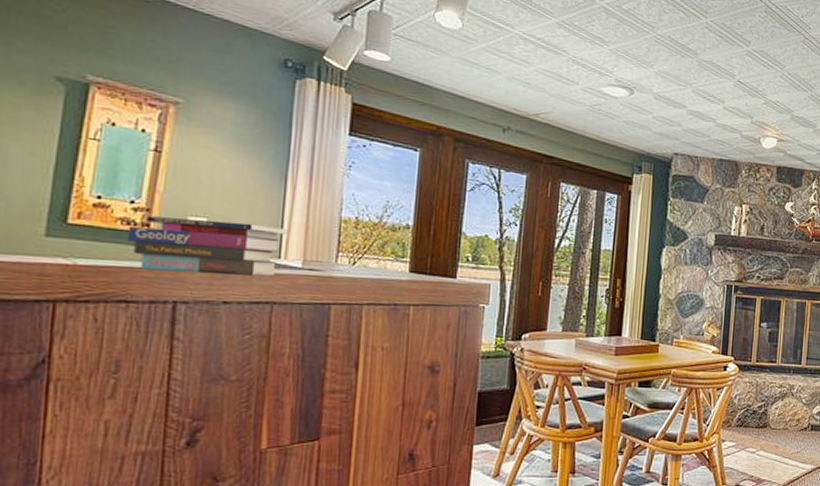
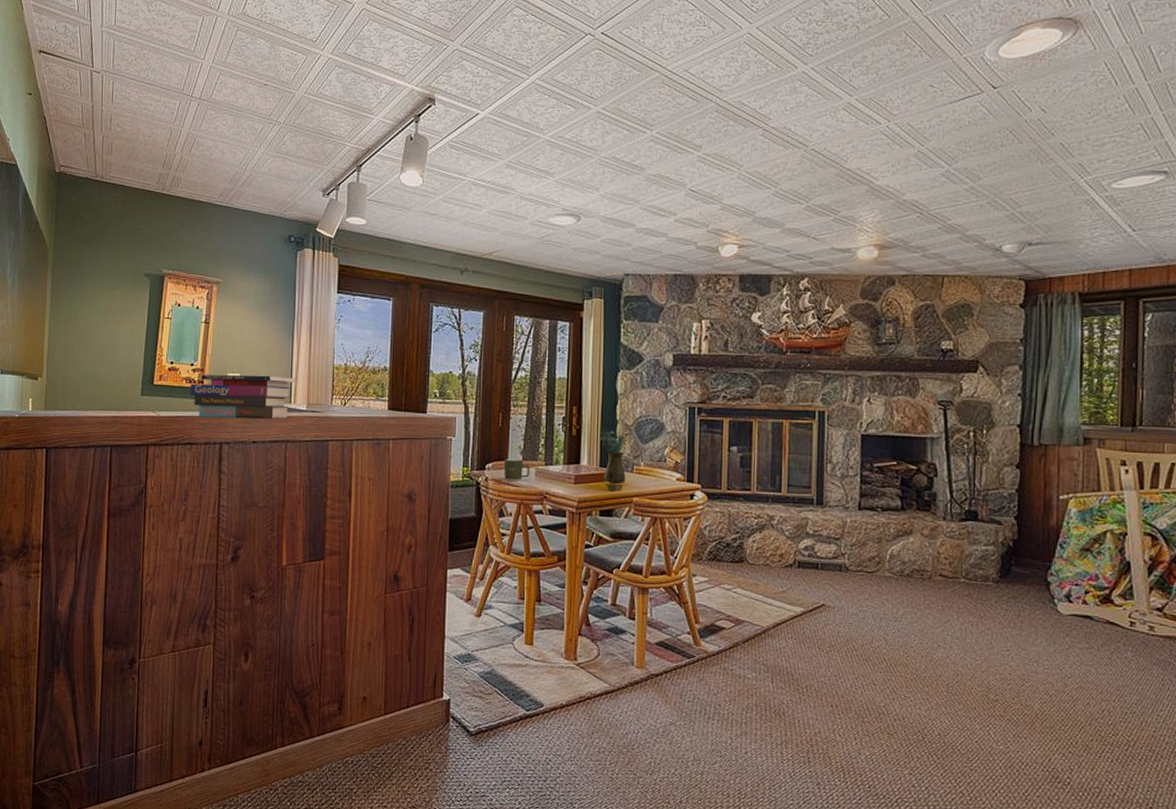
mug: none [541,329,570,353] -> present [503,459,530,482]
vase: none [642,301,666,363] -> present [599,427,626,492]

